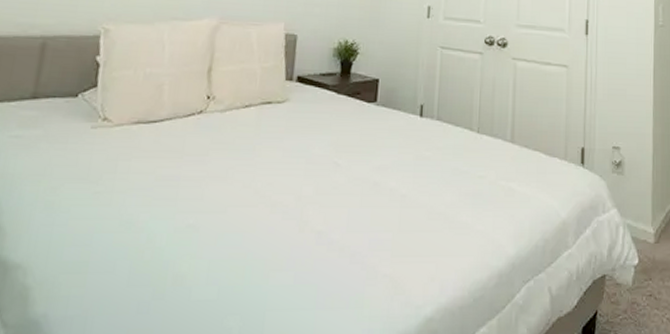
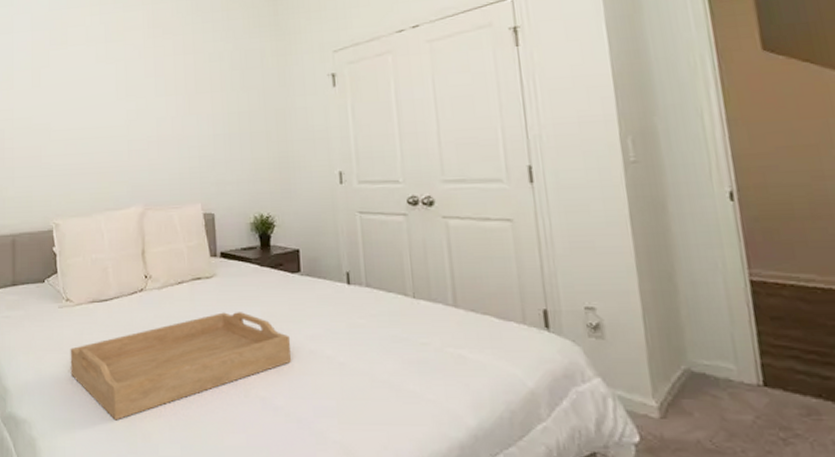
serving tray: none [93,140,357,262] -> present [70,312,291,421]

